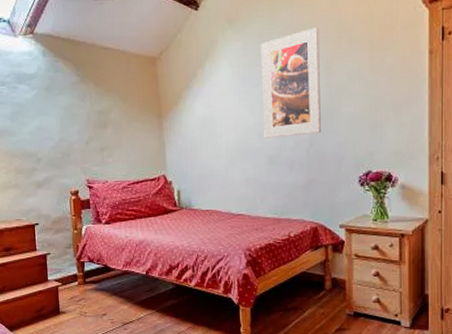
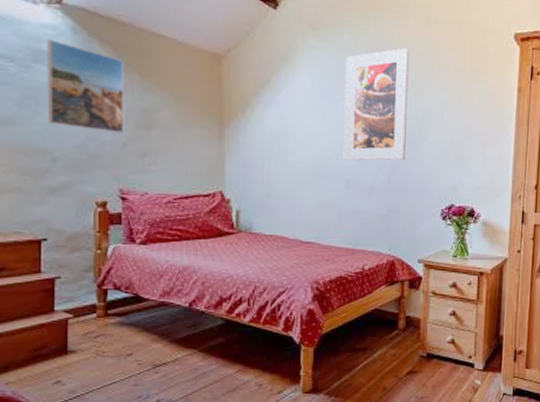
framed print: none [26,64,87,134] -> present [47,39,125,134]

